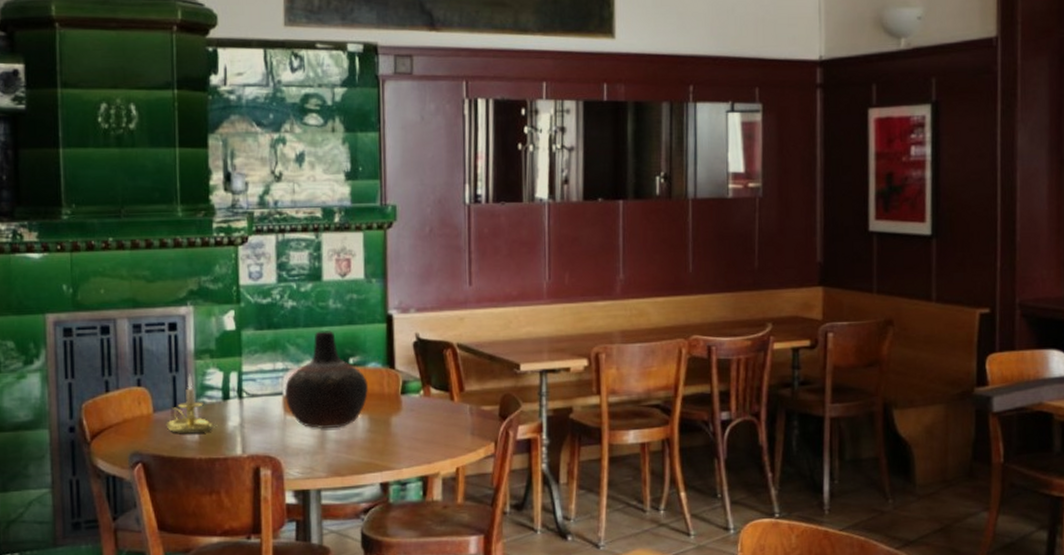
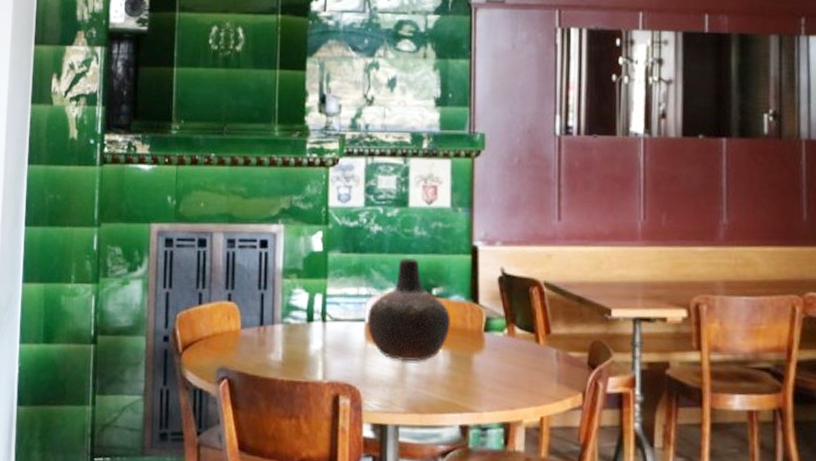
candle holder: present [166,374,216,434] -> none [252,292,299,354]

